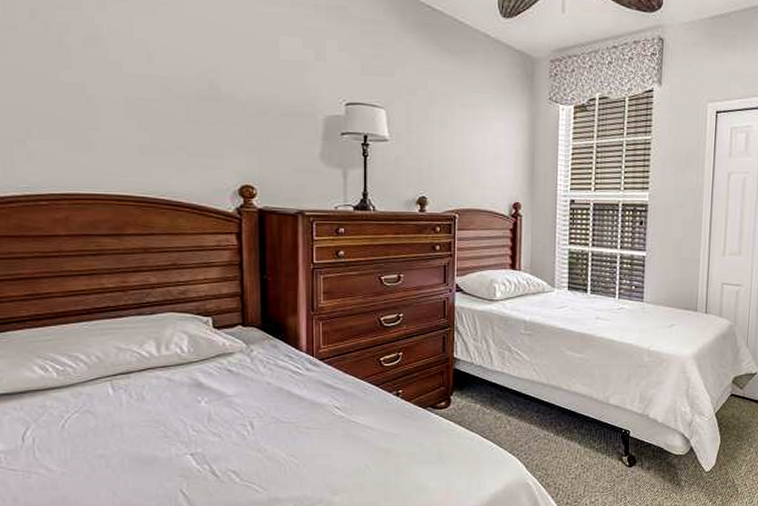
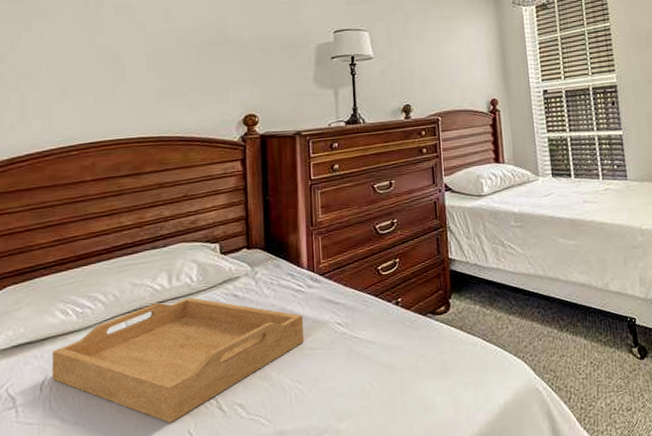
serving tray: none [32,367,301,481] -> present [52,297,305,423]

